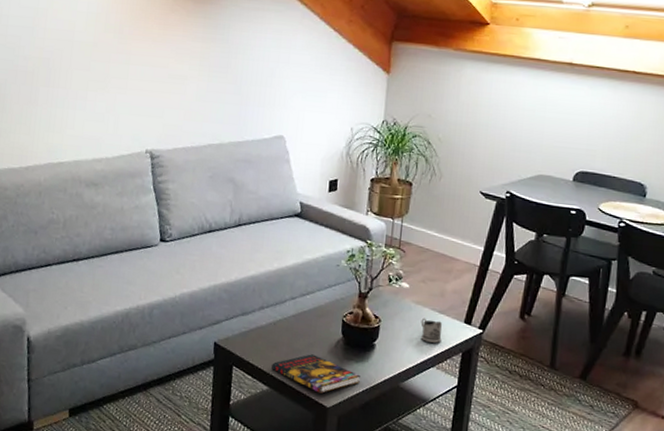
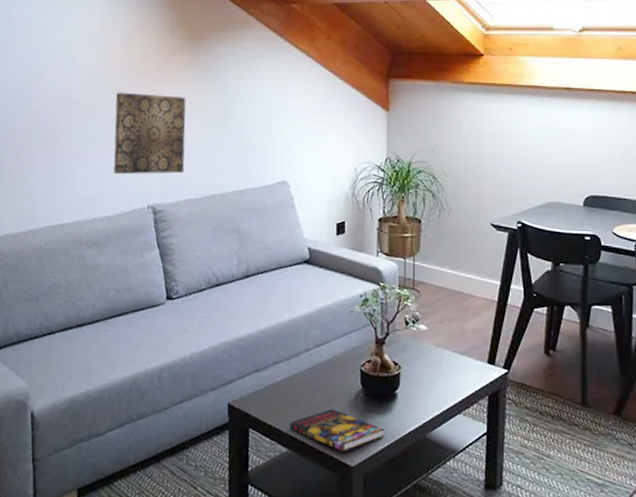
wall art: none [113,36,188,121] -> present [113,92,186,175]
tea glass holder: present [420,317,442,343] -> none [442,361,466,387]

